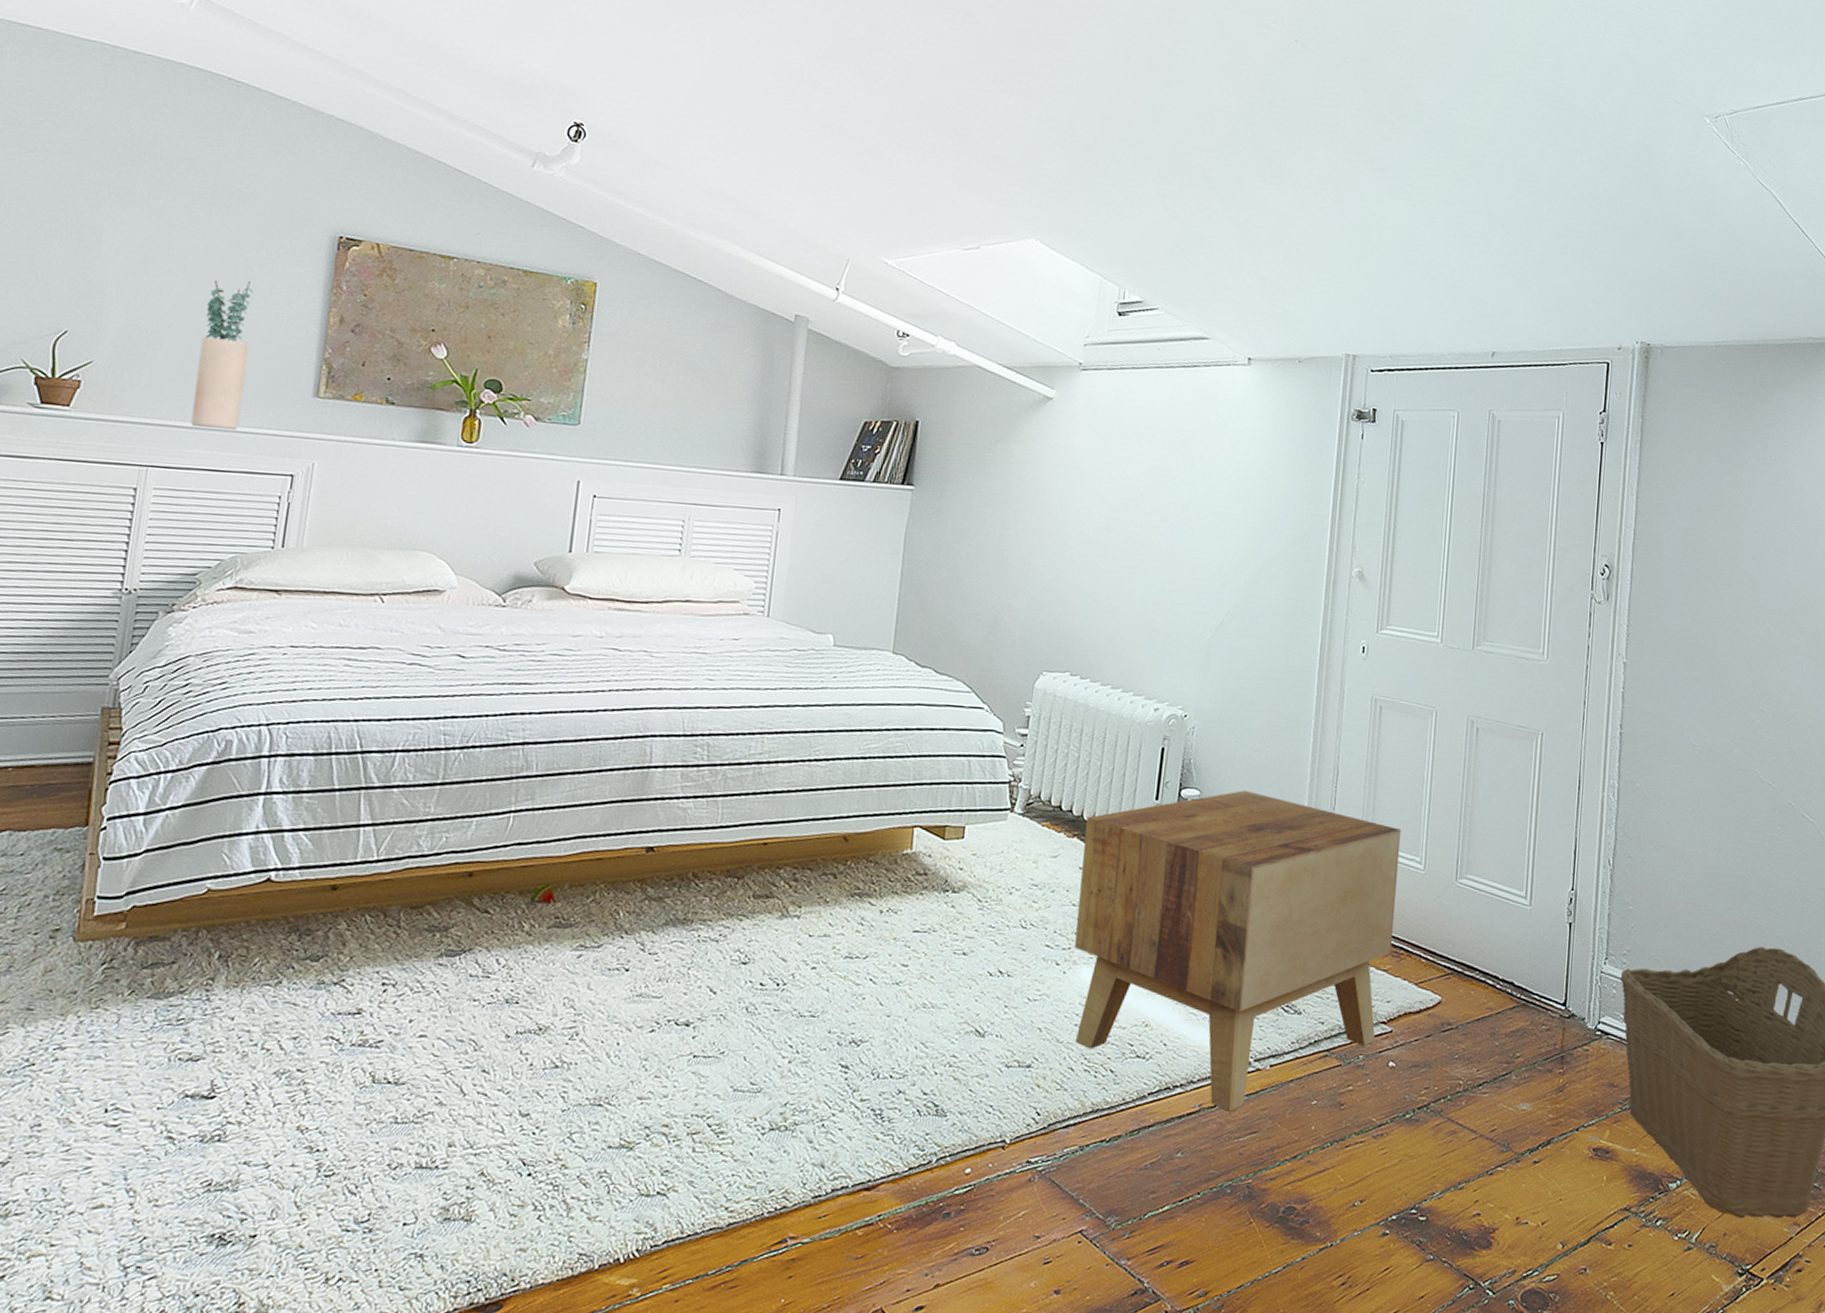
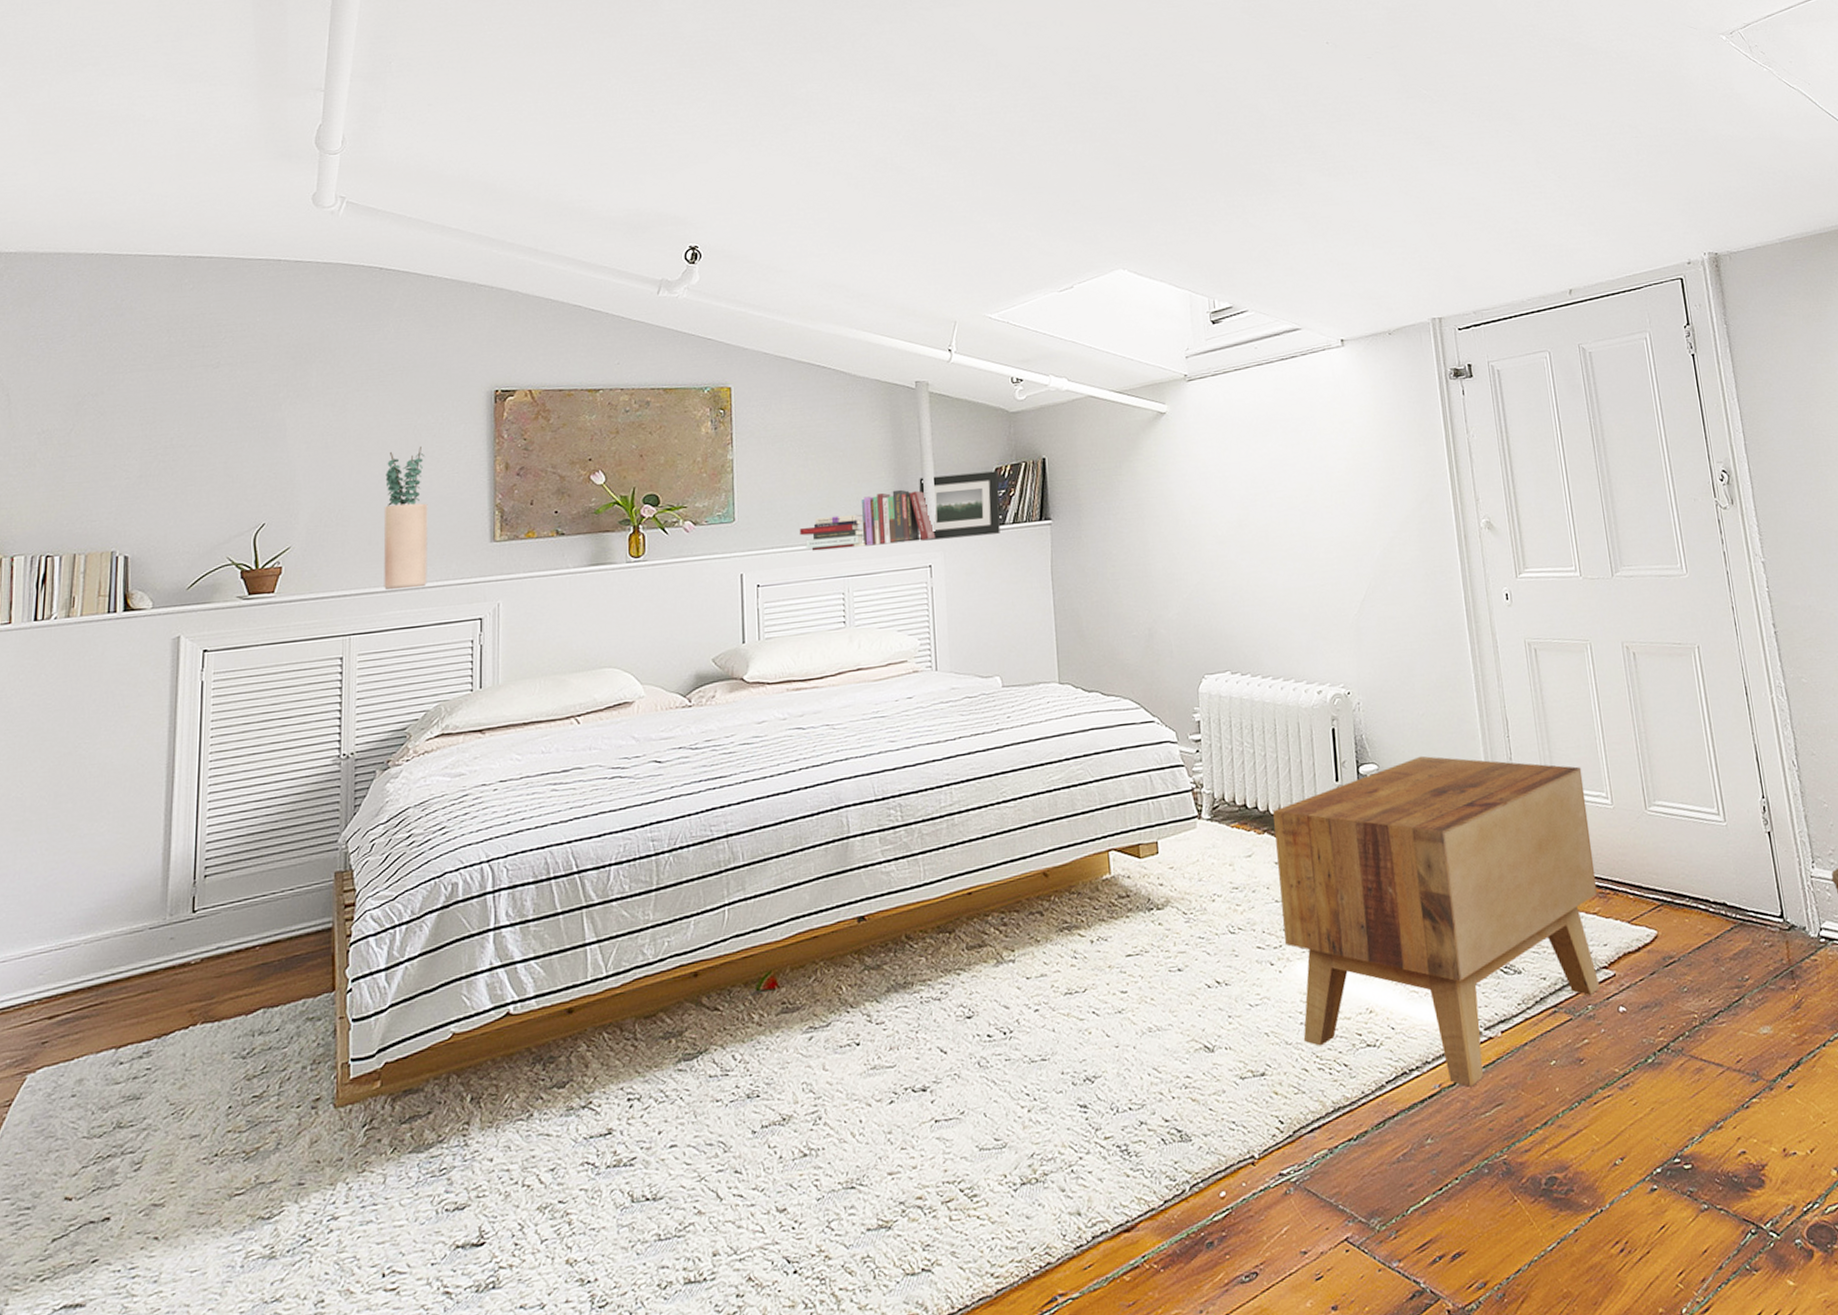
books: none [646,437,717,476] -> present [799,514,866,551]
books: none [713,424,790,483] -> present [861,489,936,546]
picture frame: none [772,417,868,490] -> present [919,471,1001,541]

